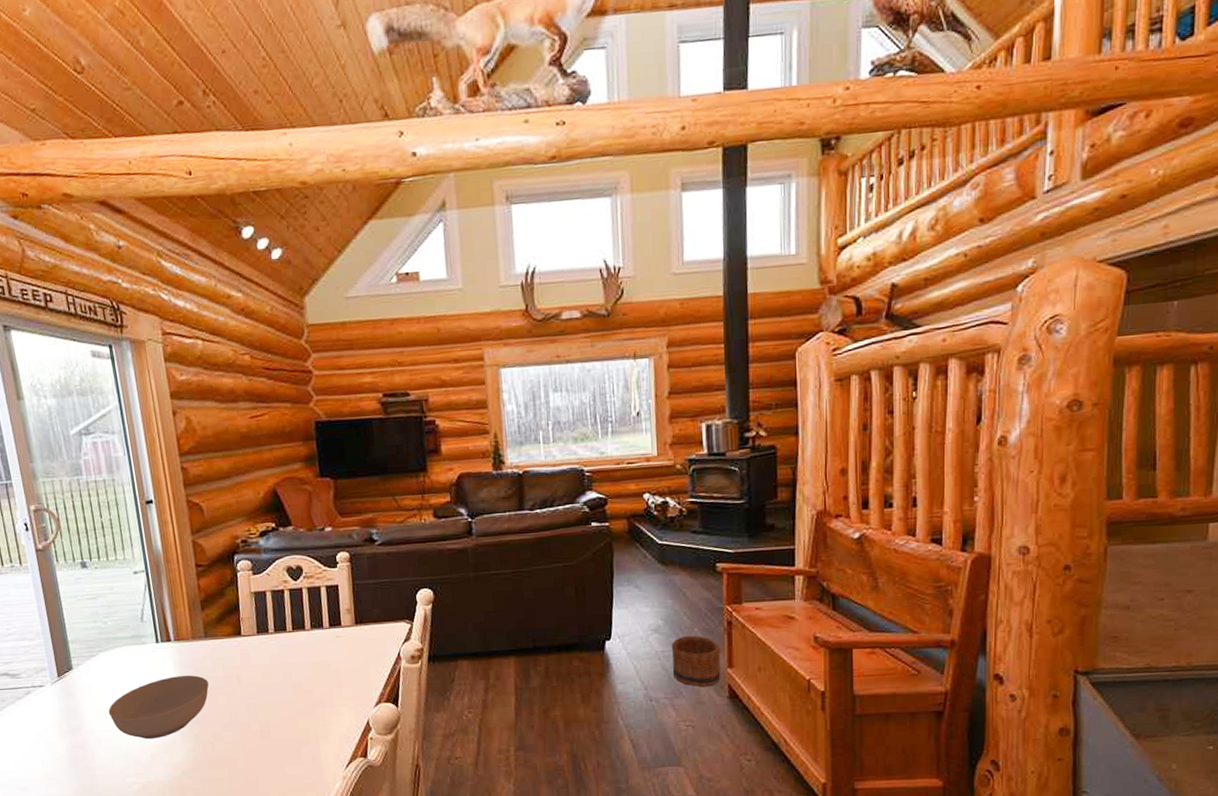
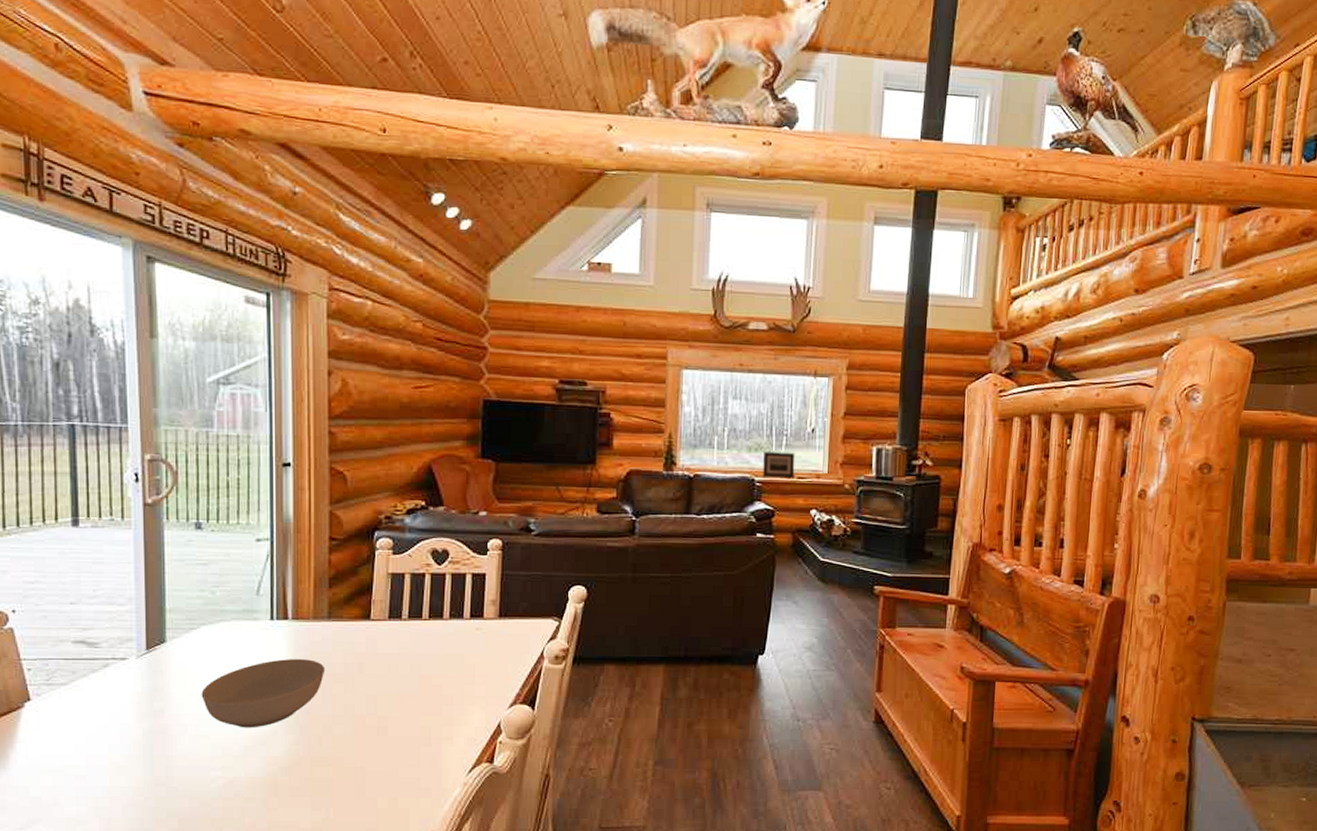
picture frame: none [590,438,624,466] -> present [763,452,795,478]
basket: present [671,635,721,687] -> none [823,656,871,710]

